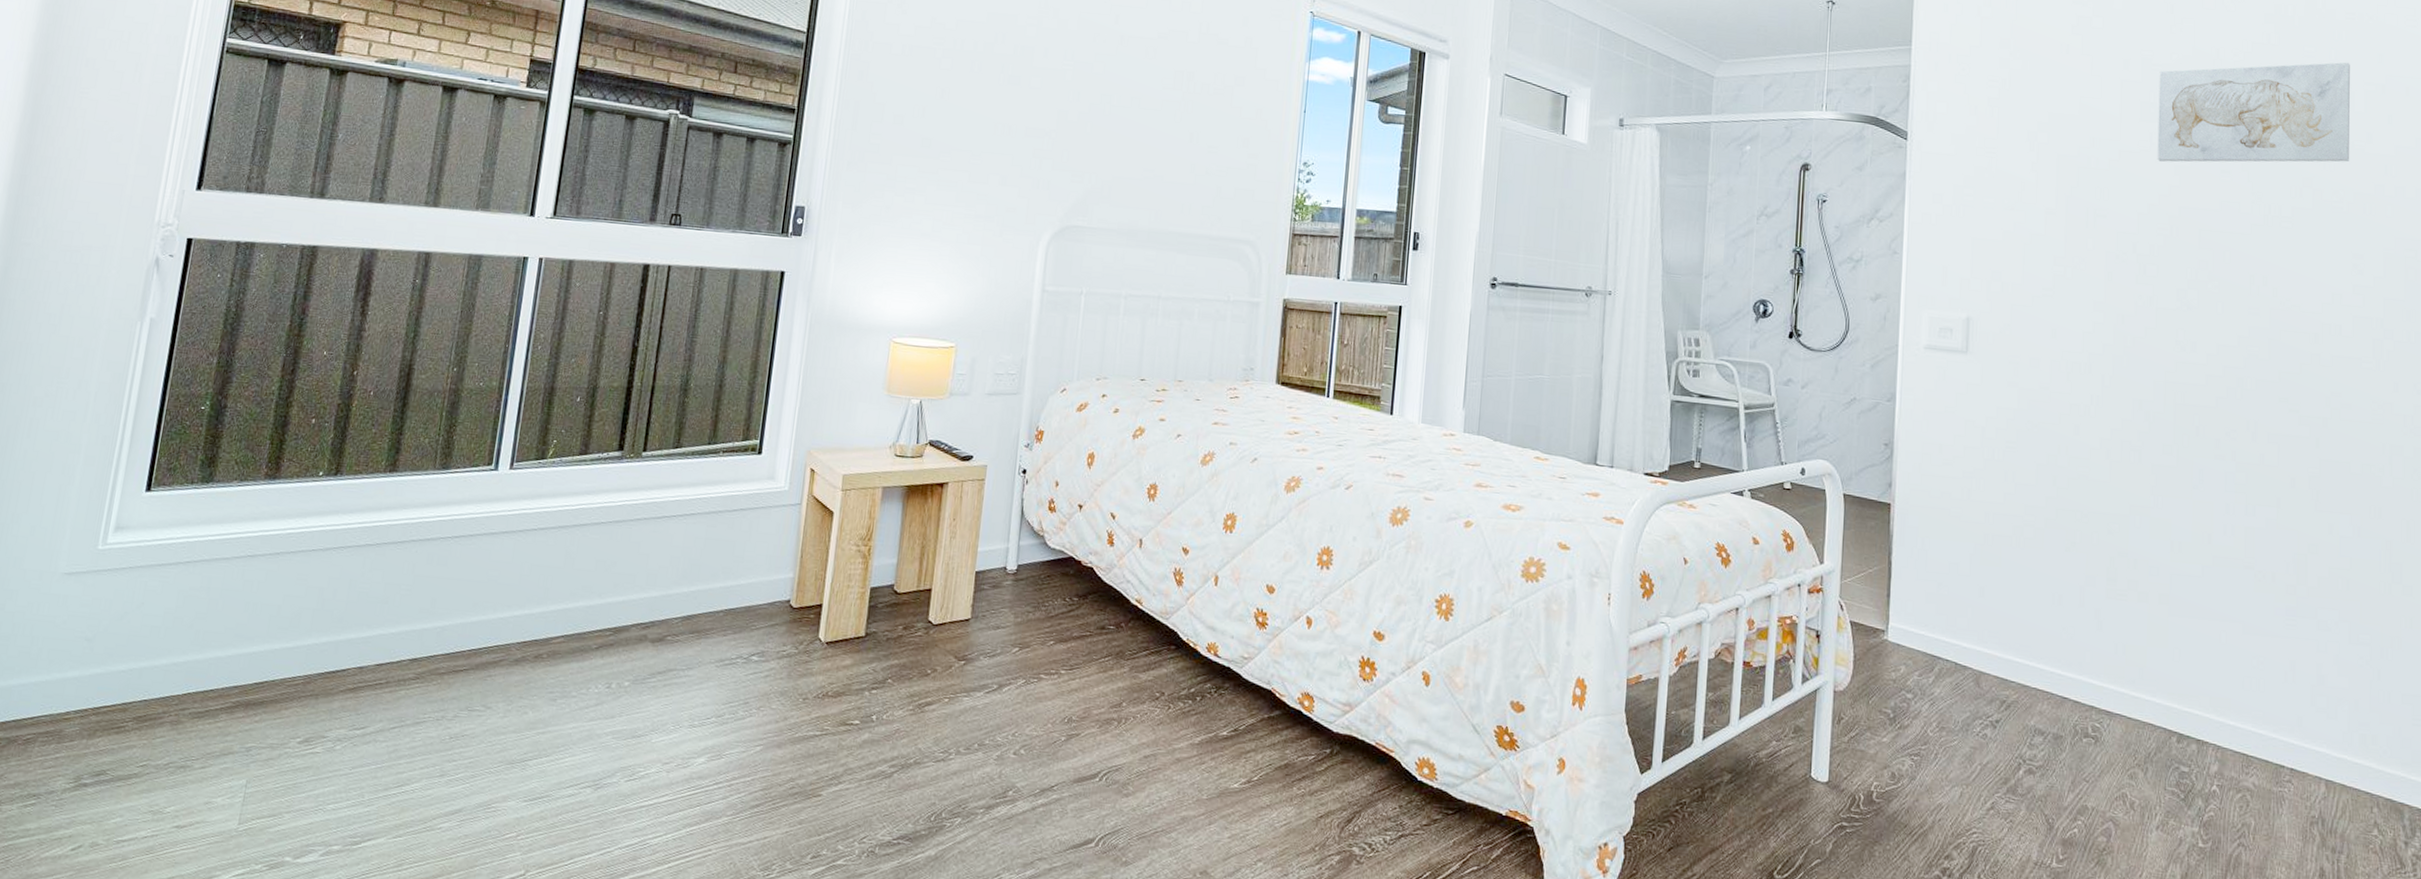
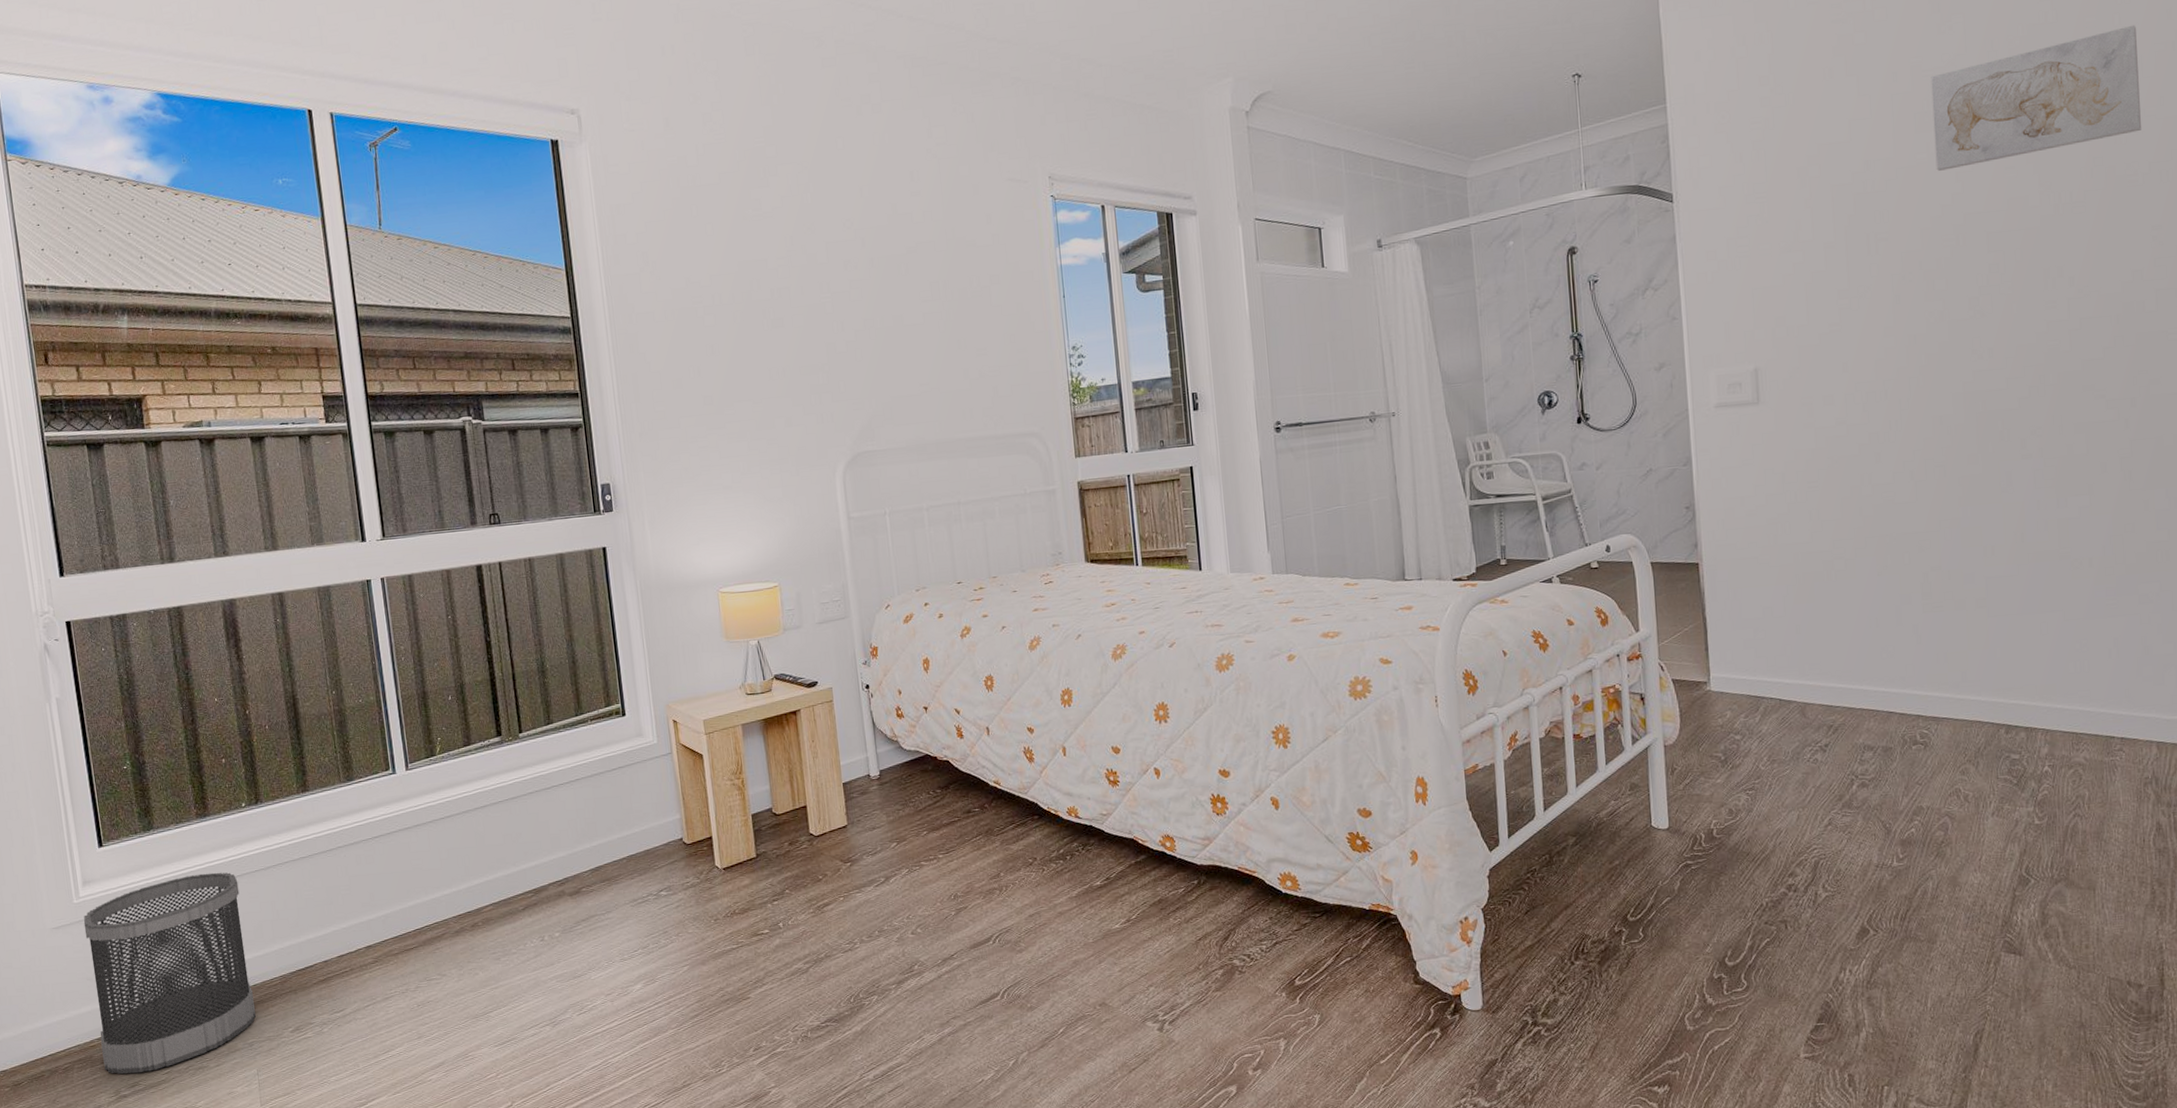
wastebasket: none [72,541,290,761] -> present [83,872,257,1074]

